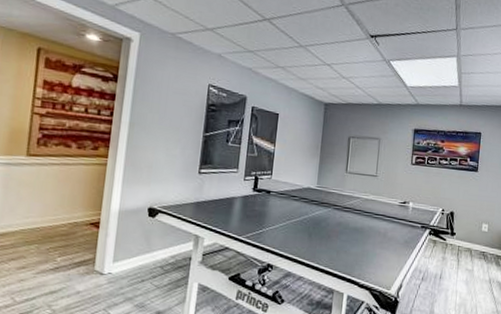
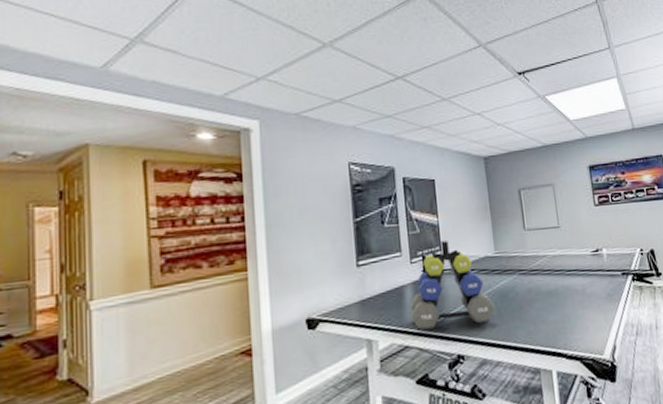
sporting goods: none [236,166,308,243] -> present [410,239,496,330]

